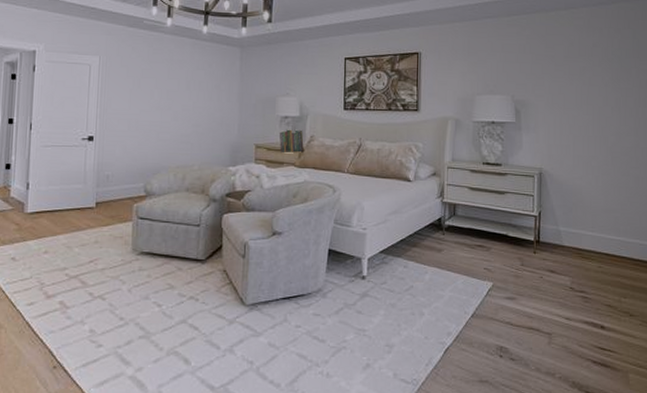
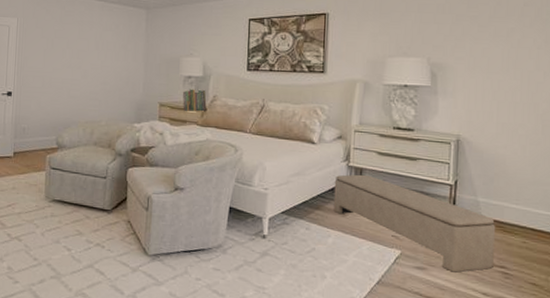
bench: none [429,210,575,300] -> present [333,174,495,272]

